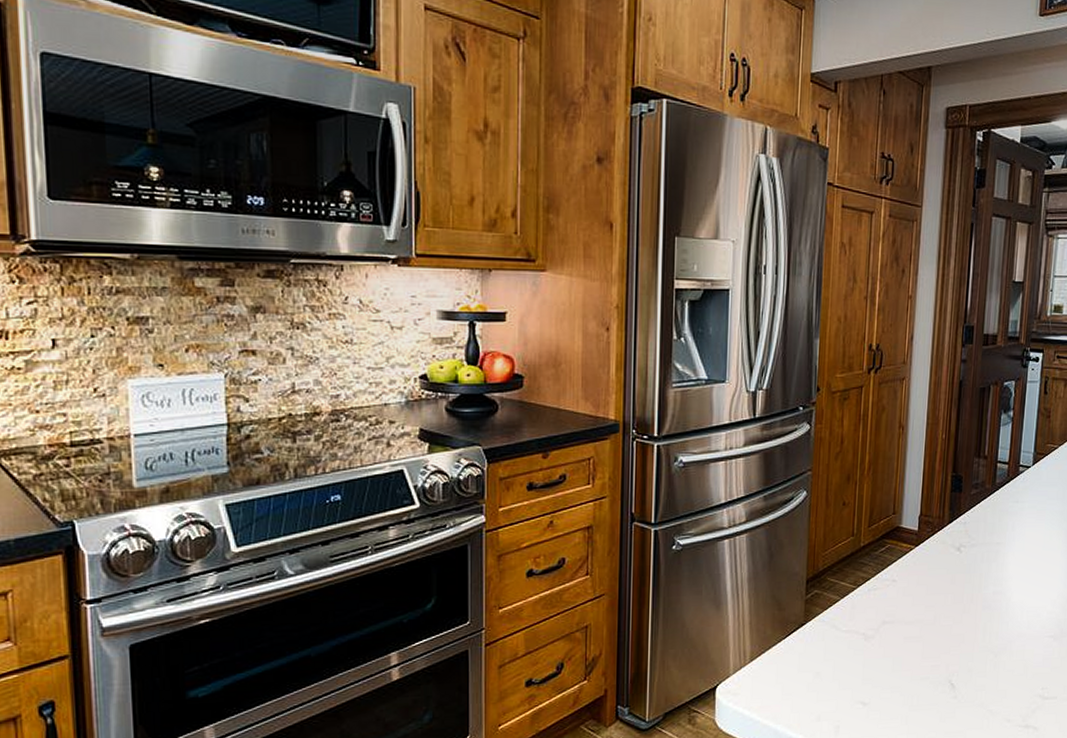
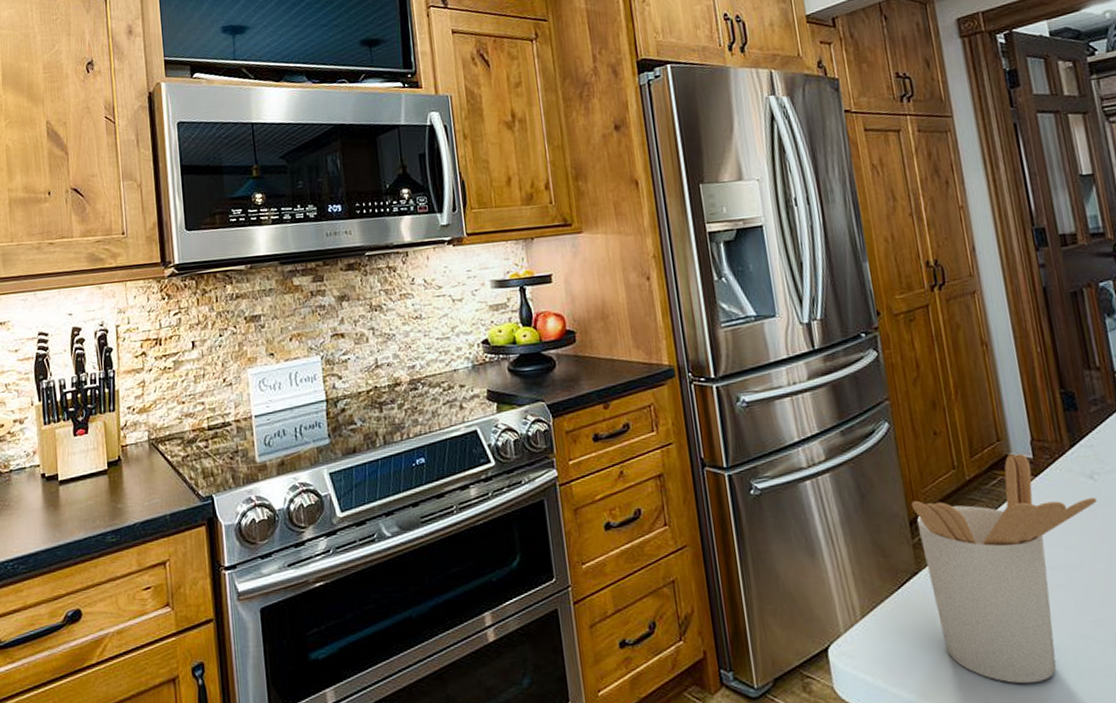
utensil holder: none [811,526,959,716] -> present [911,453,1098,684]

